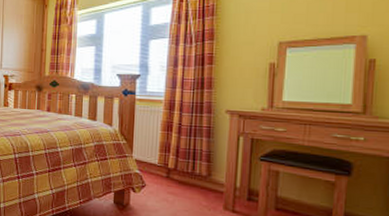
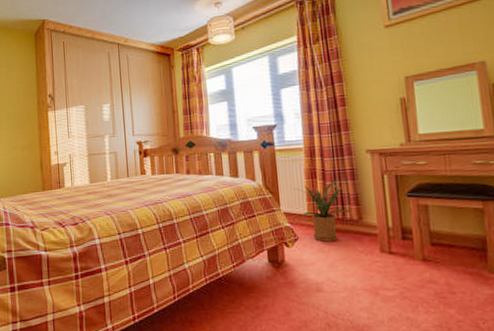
house plant: none [148,135,203,194] -> present [293,179,353,243]

